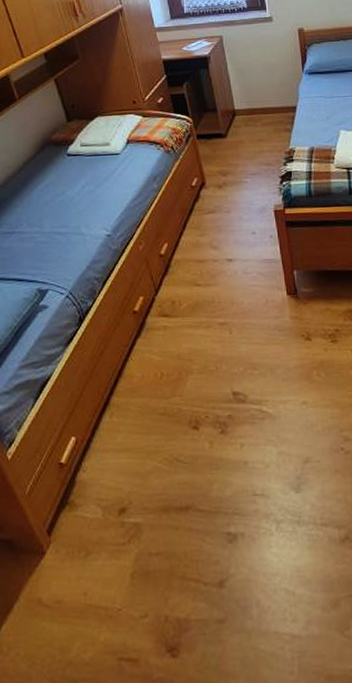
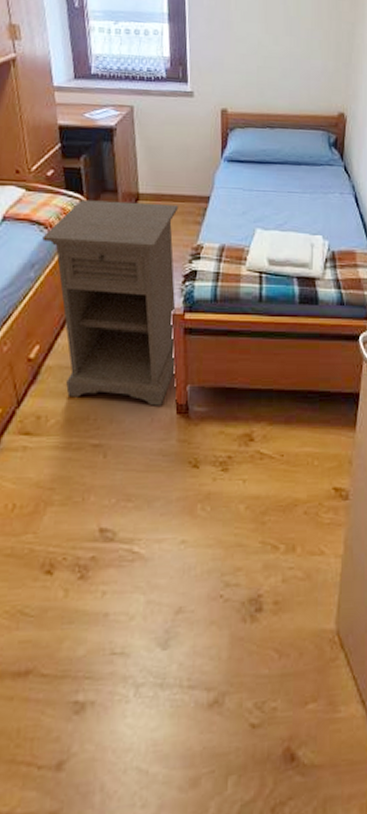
nightstand: none [160,117,283,289] -> present [42,200,179,406]

